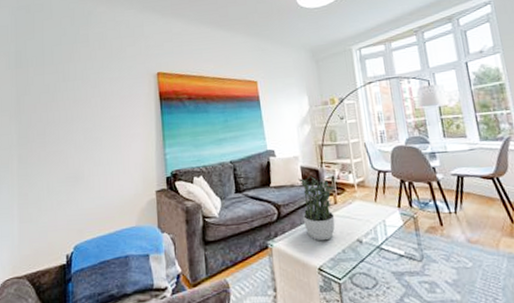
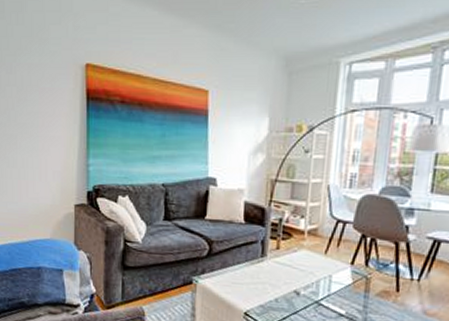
potted plant: present [298,175,336,241] -> none [236,213,281,286]

